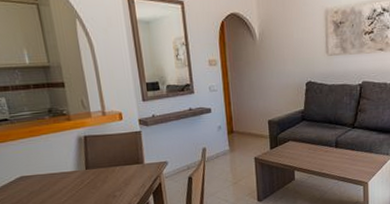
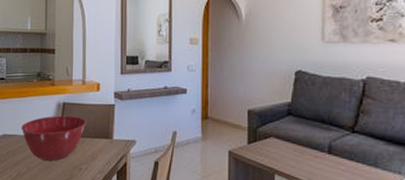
mixing bowl: none [39,147,114,195] -> present [20,115,86,161]

